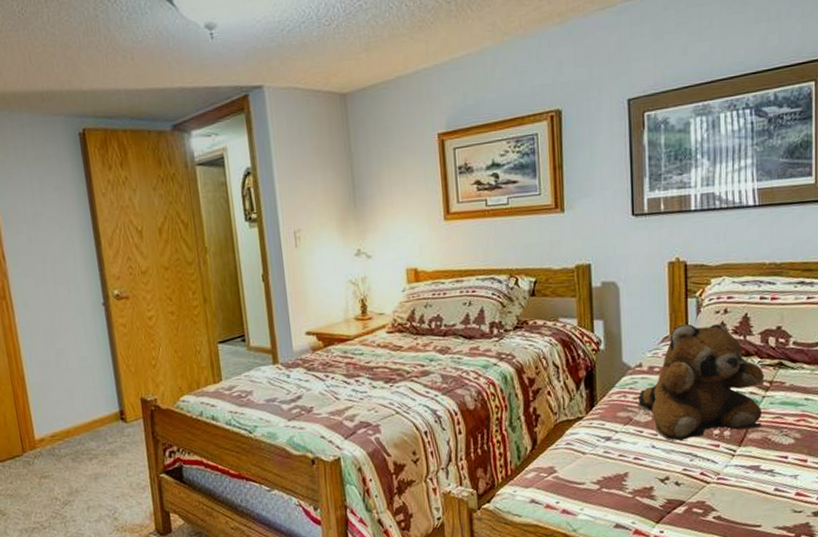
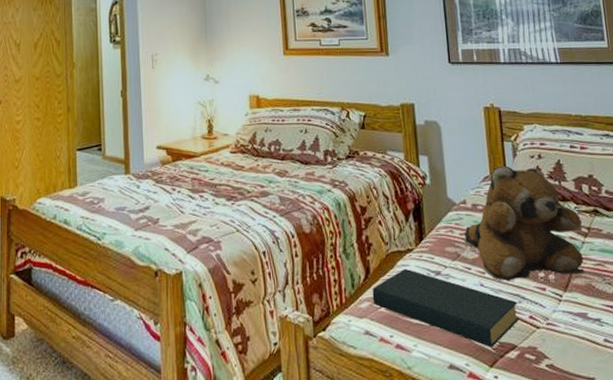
hardback book: none [538,436,690,505] -> present [372,268,520,347]

